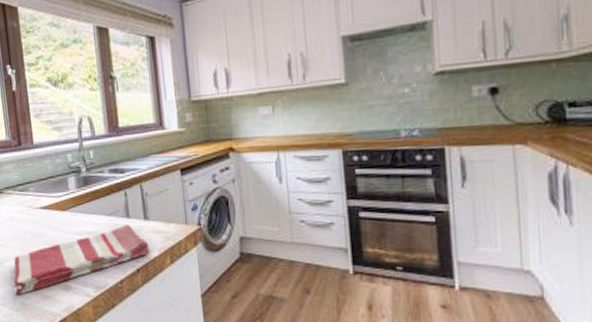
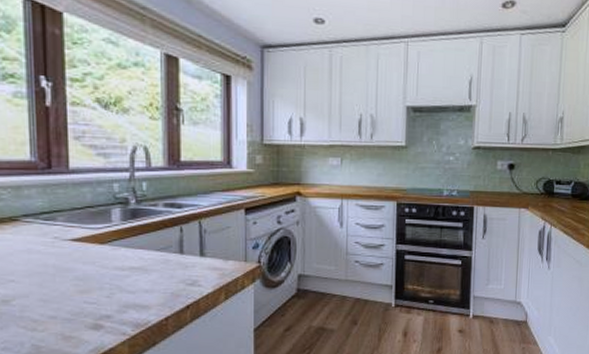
dish towel: present [13,225,150,296] -> none [22,261,203,338]

